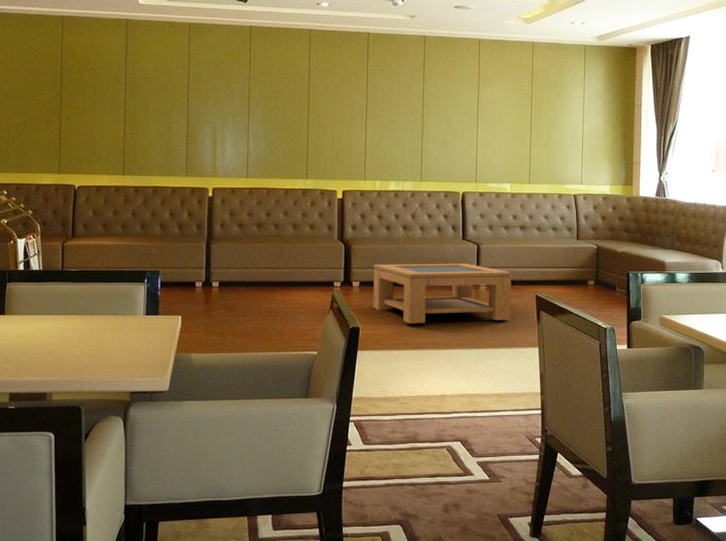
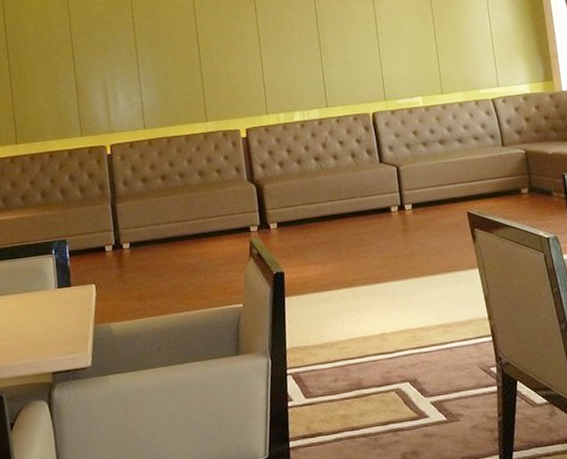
coffee table: present [373,263,512,324] -> none [289,188,444,261]

